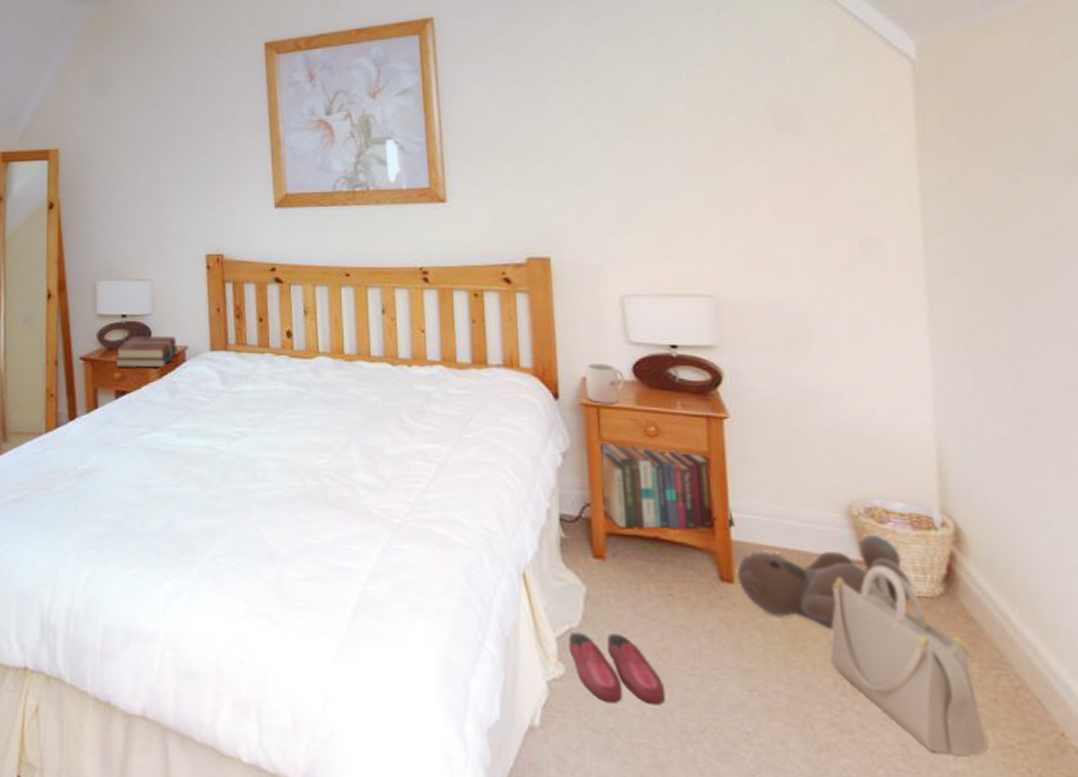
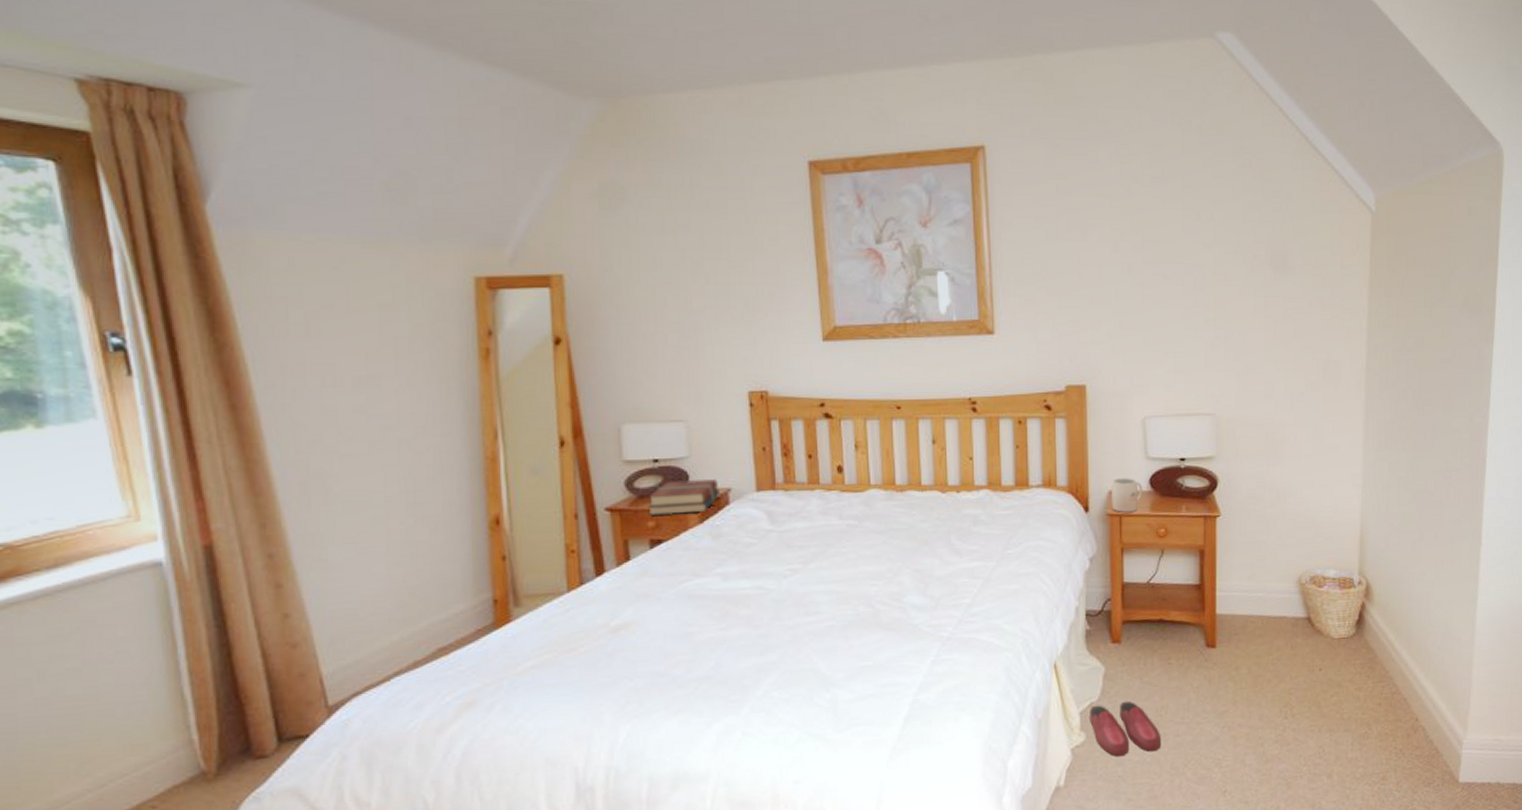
books: present [599,441,736,529] -> none [1120,544,1220,616]
teddy bear: present [738,535,912,631] -> none [1220,597,1336,673]
handbag: present [830,565,989,756] -> none [1279,619,1372,748]

